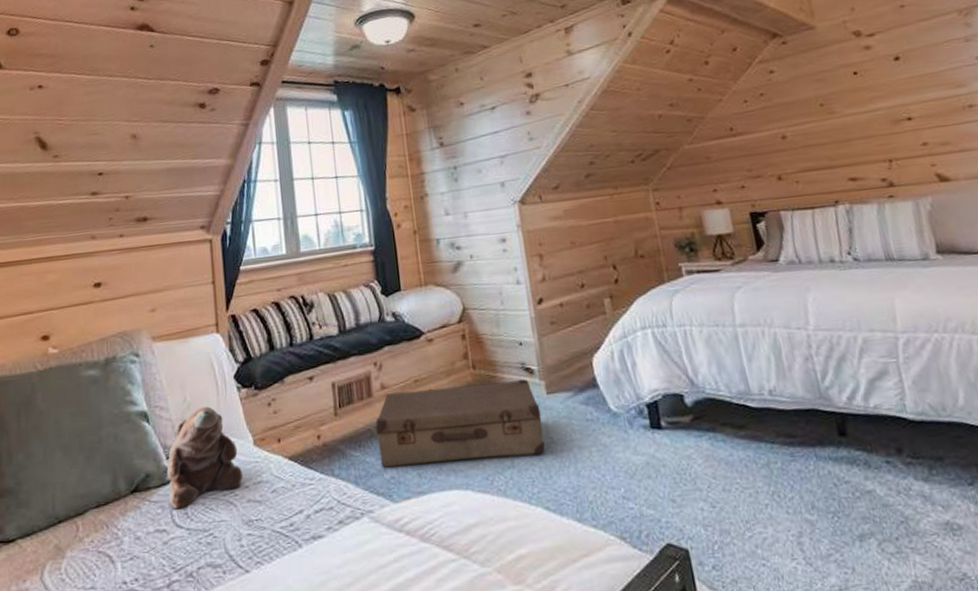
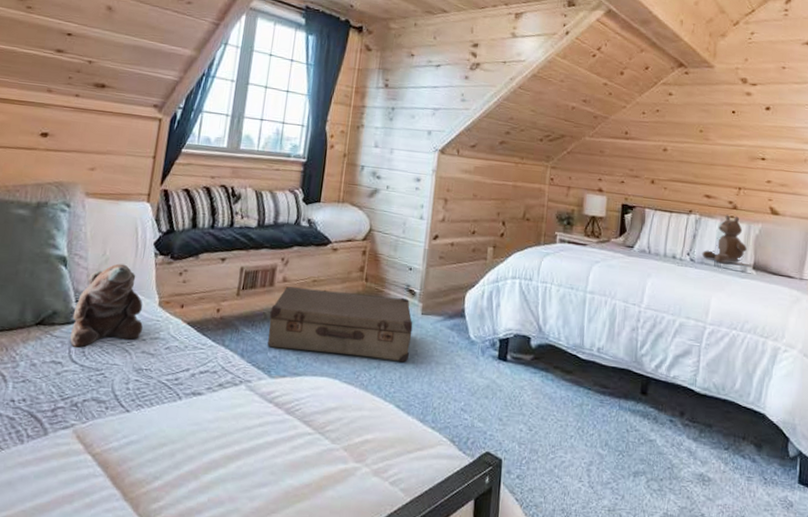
bear: none [865,194,922,256] -> present [702,215,747,264]

